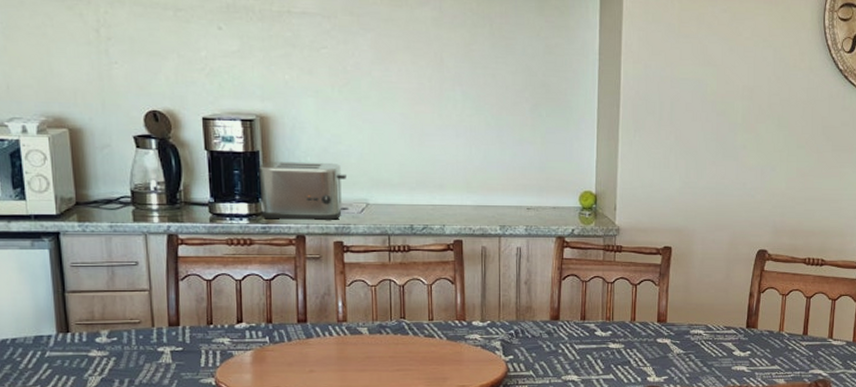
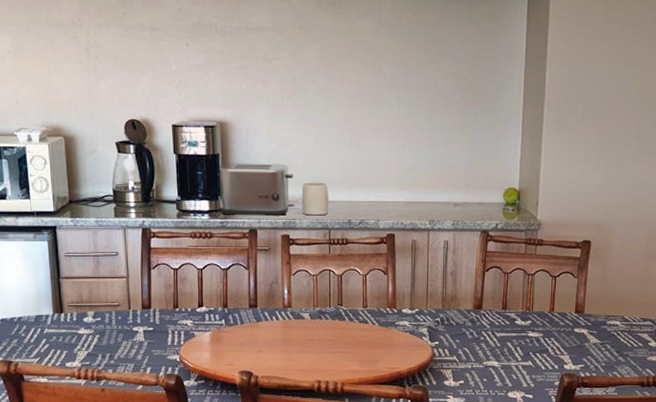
mug: none [356,183,388,220] -> present [301,182,329,216]

